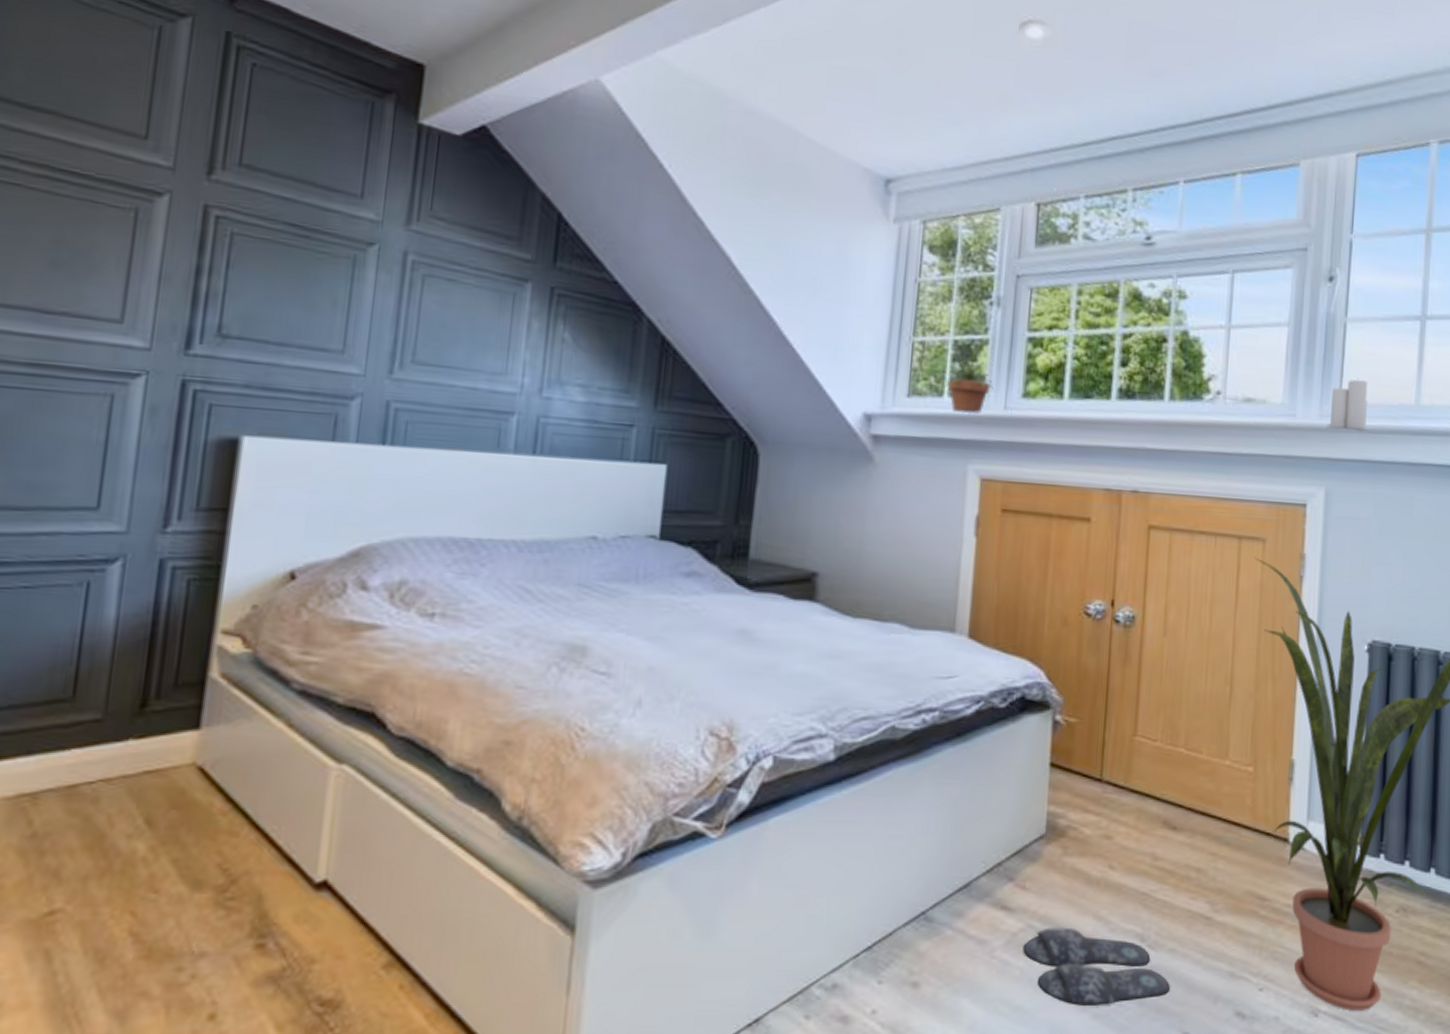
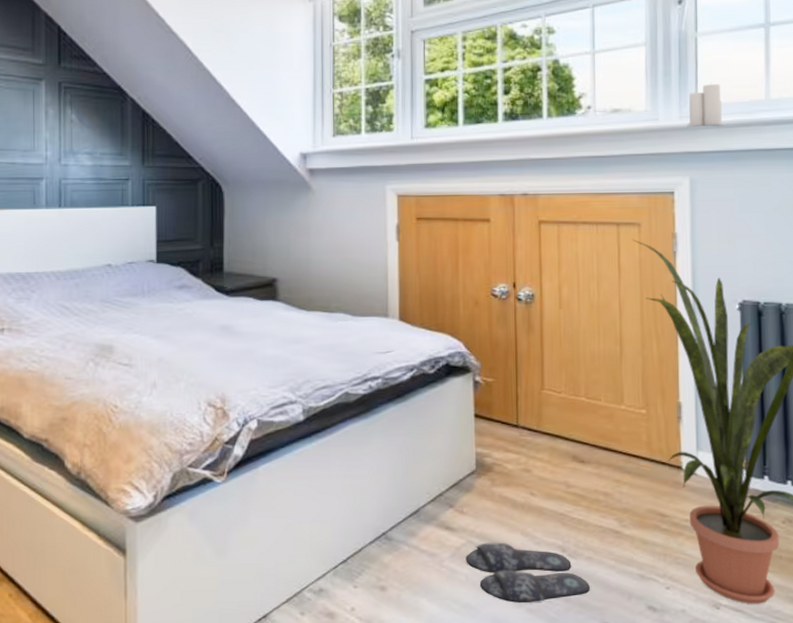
potted plant: present [945,359,995,415] -> none [362,102,402,146]

